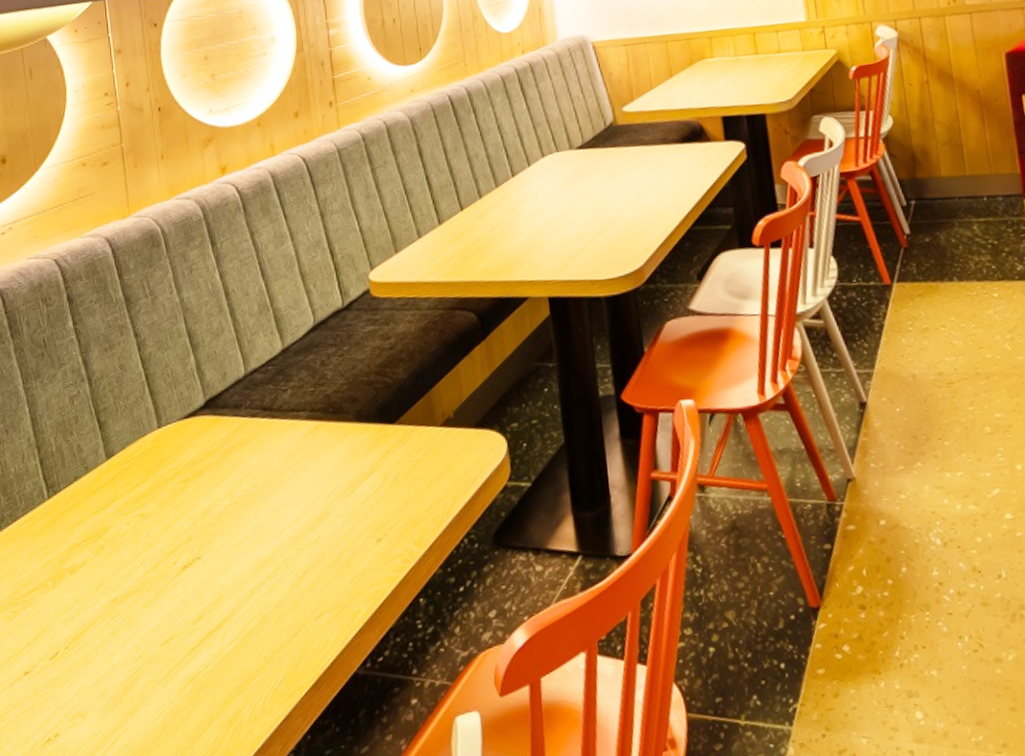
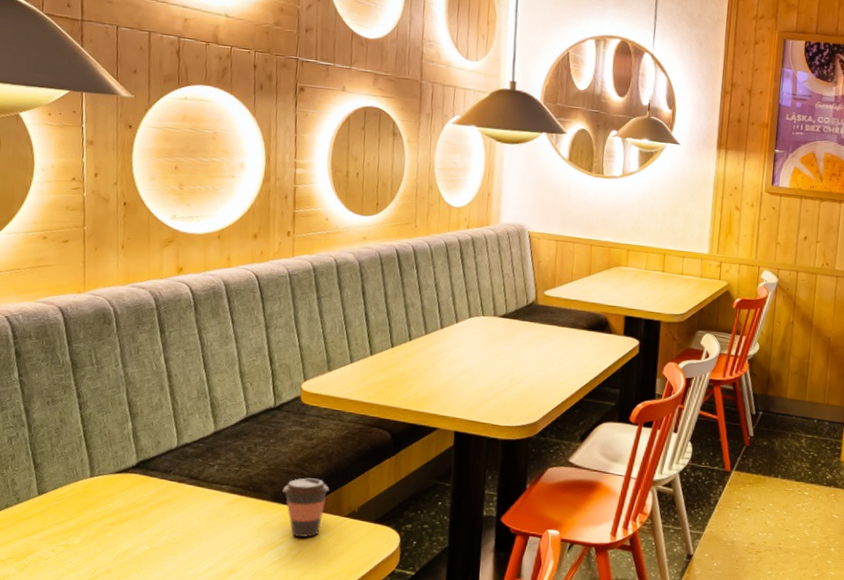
coffee cup: none [365,384,418,461] -> present [282,477,330,537]

